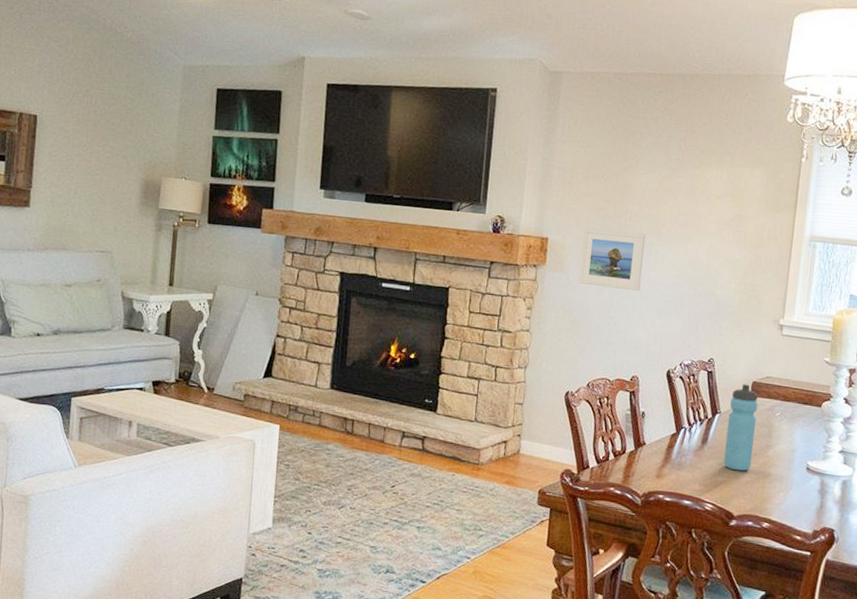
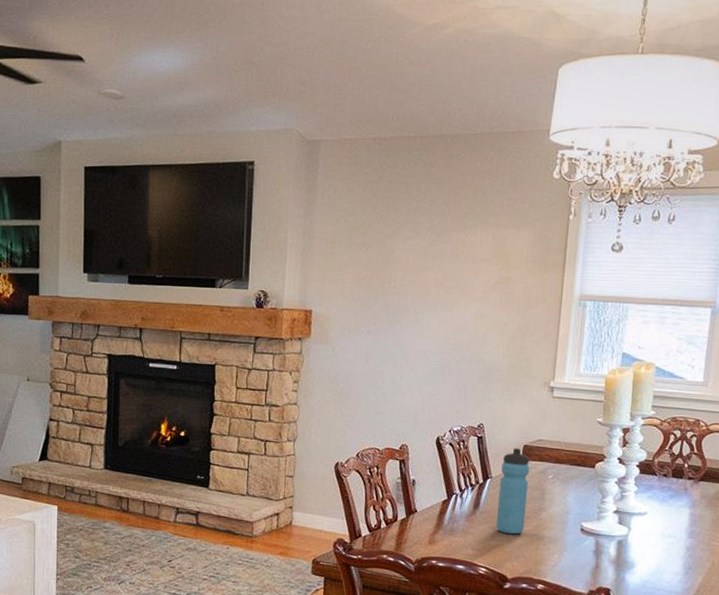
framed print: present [578,227,646,291] -> none [344,298,411,360]

